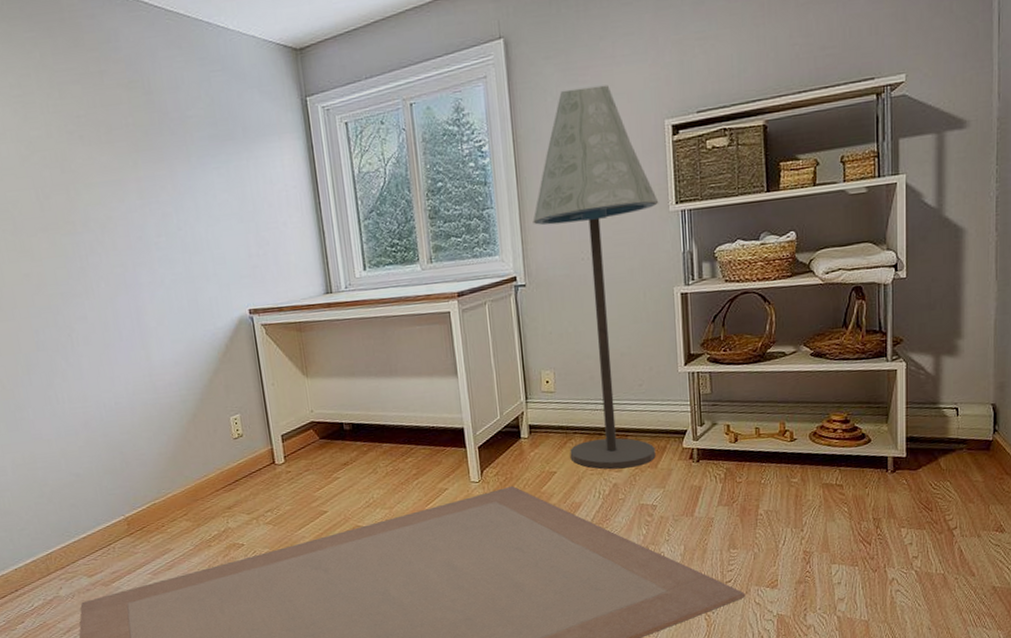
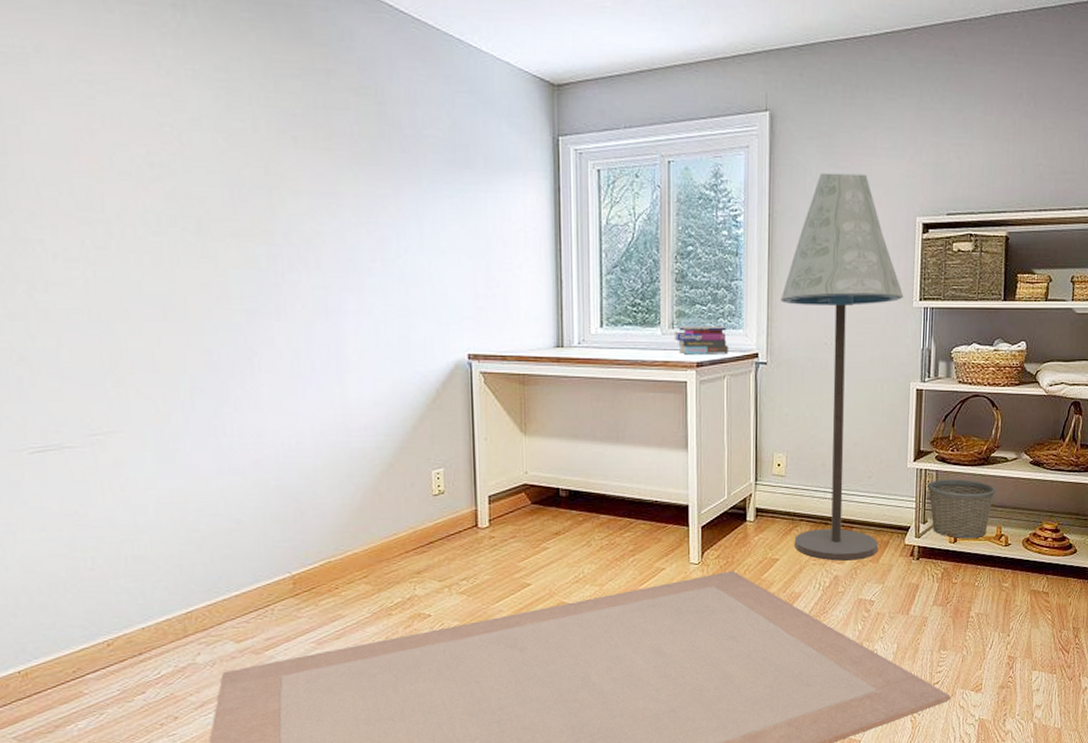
books: none [433,254,487,287] -> present [674,325,728,355]
basket: none [701,378,776,438] -> present [927,479,996,539]

